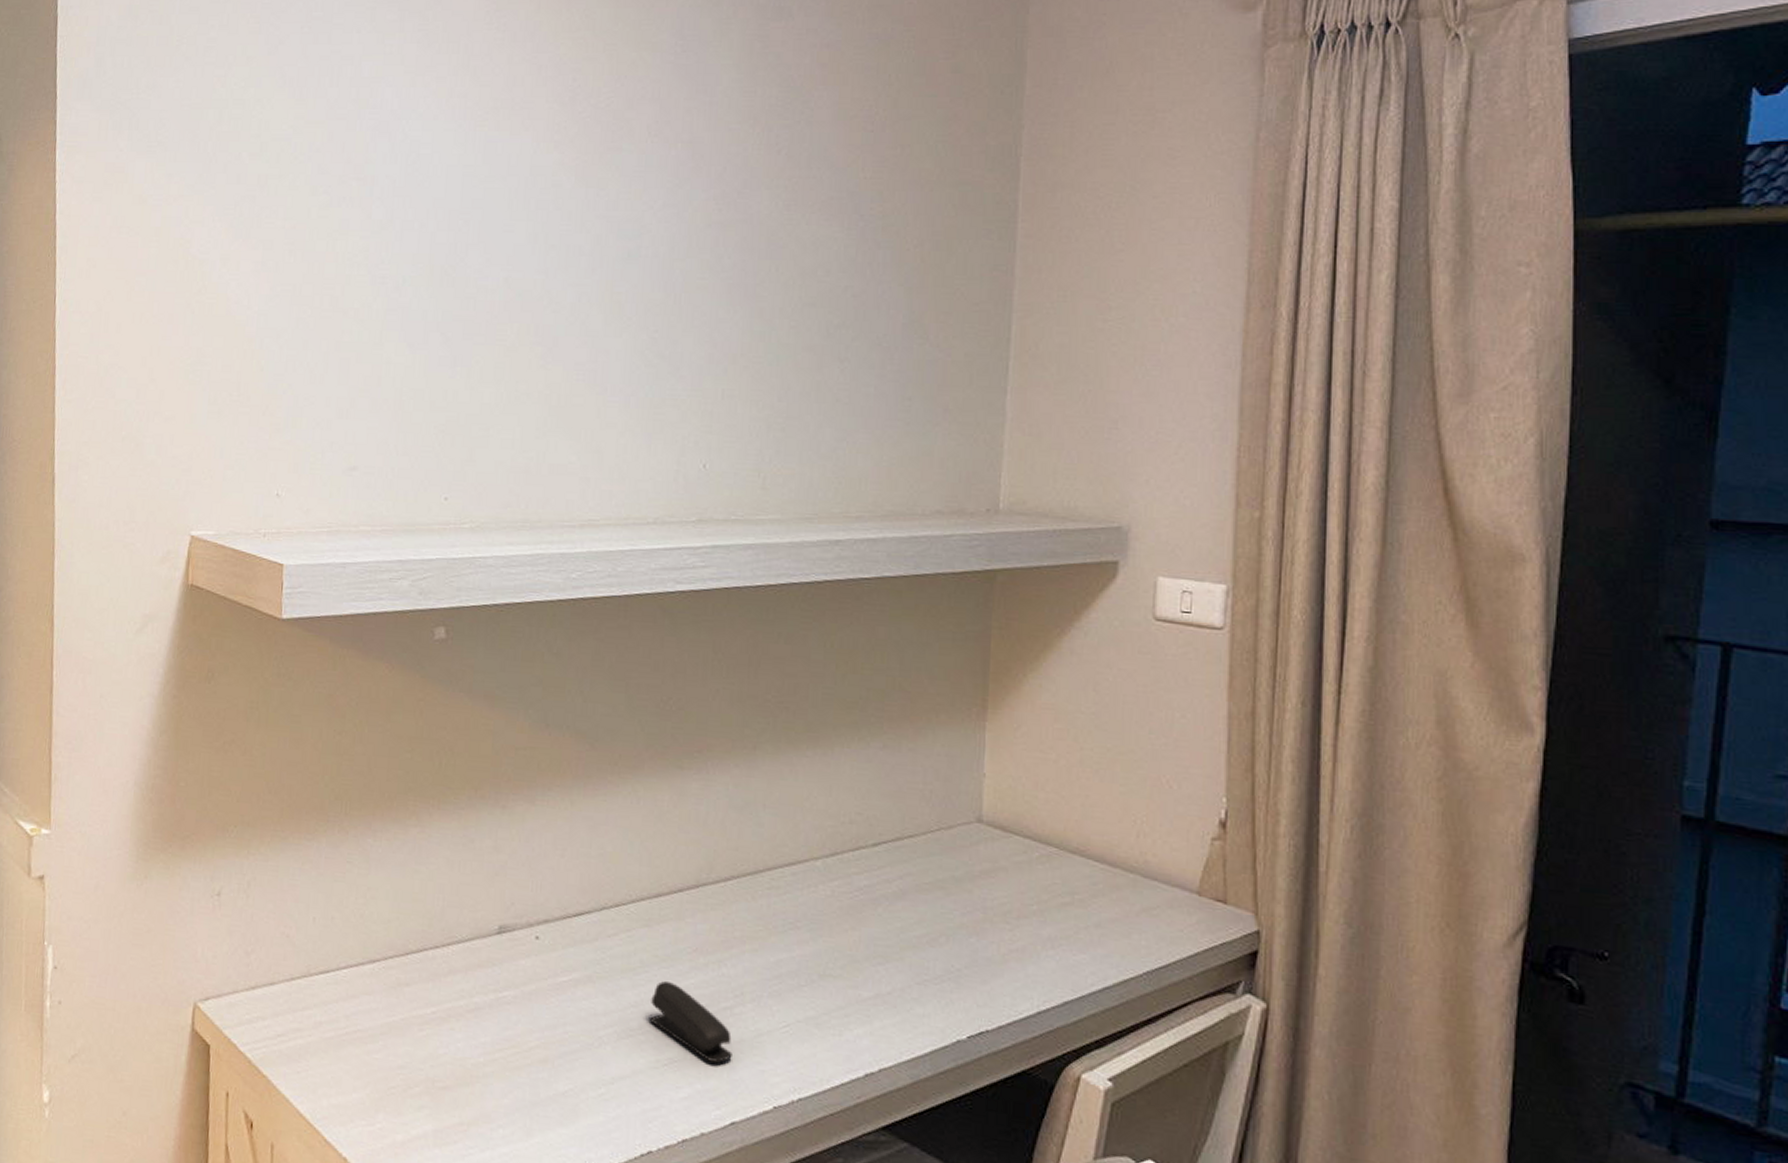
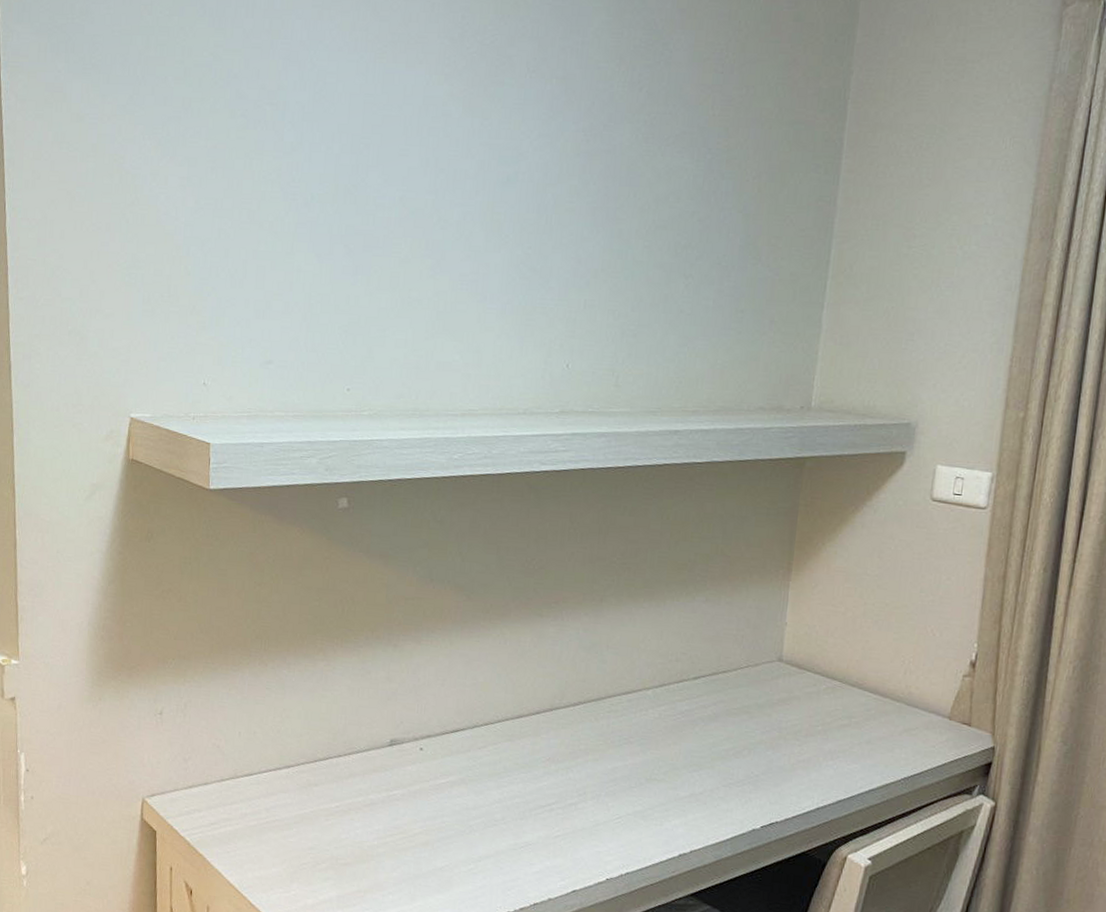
stapler: present [650,981,732,1063] -> none [511,783,575,846]

